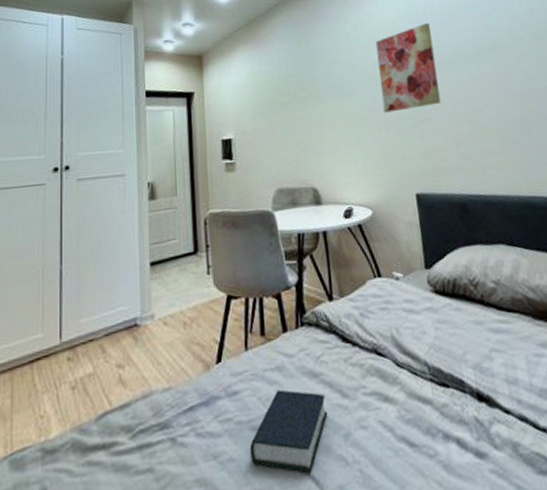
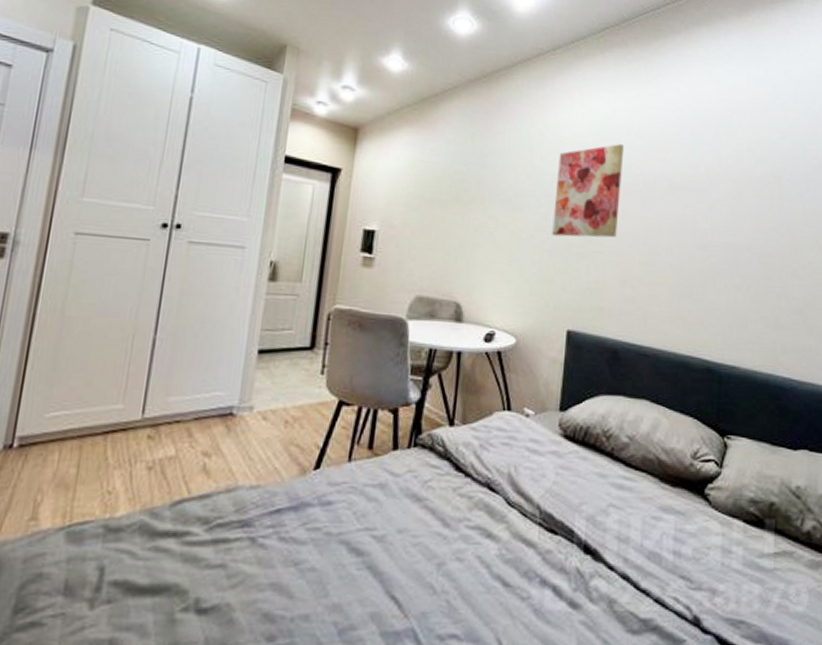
book: present [249,389,328,473] -> none [333,508,425,594]

